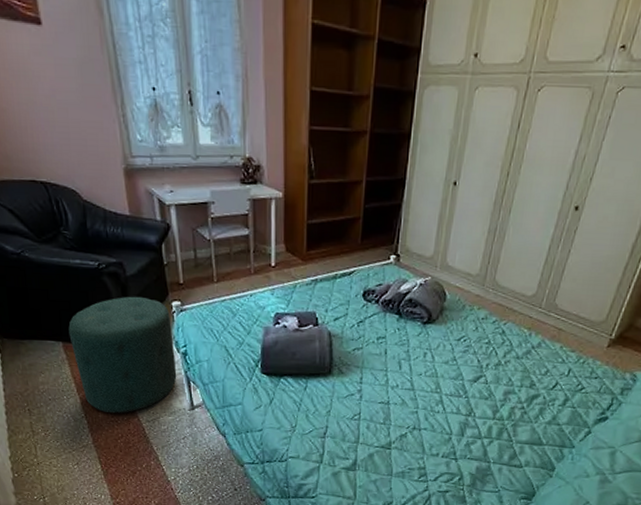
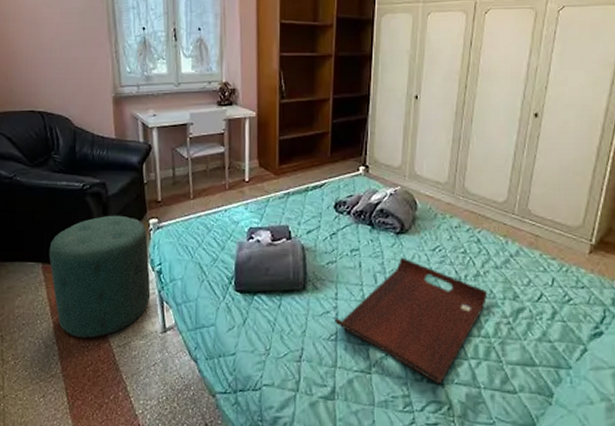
serving tray: none [358,346,507,459] -> present [335,257,488,385]

